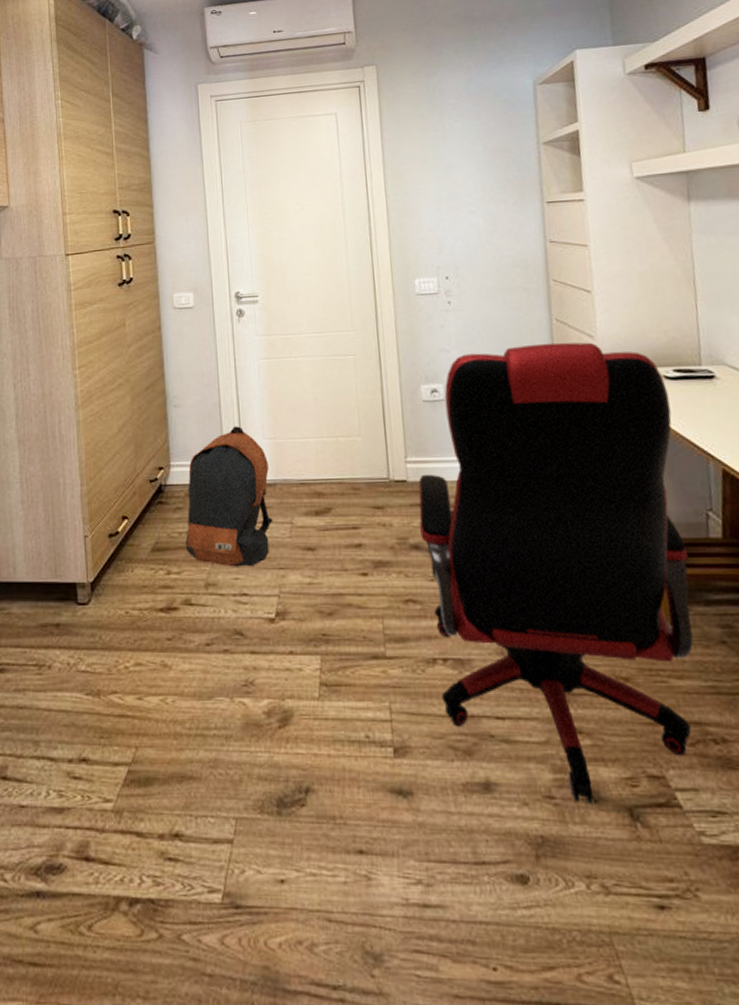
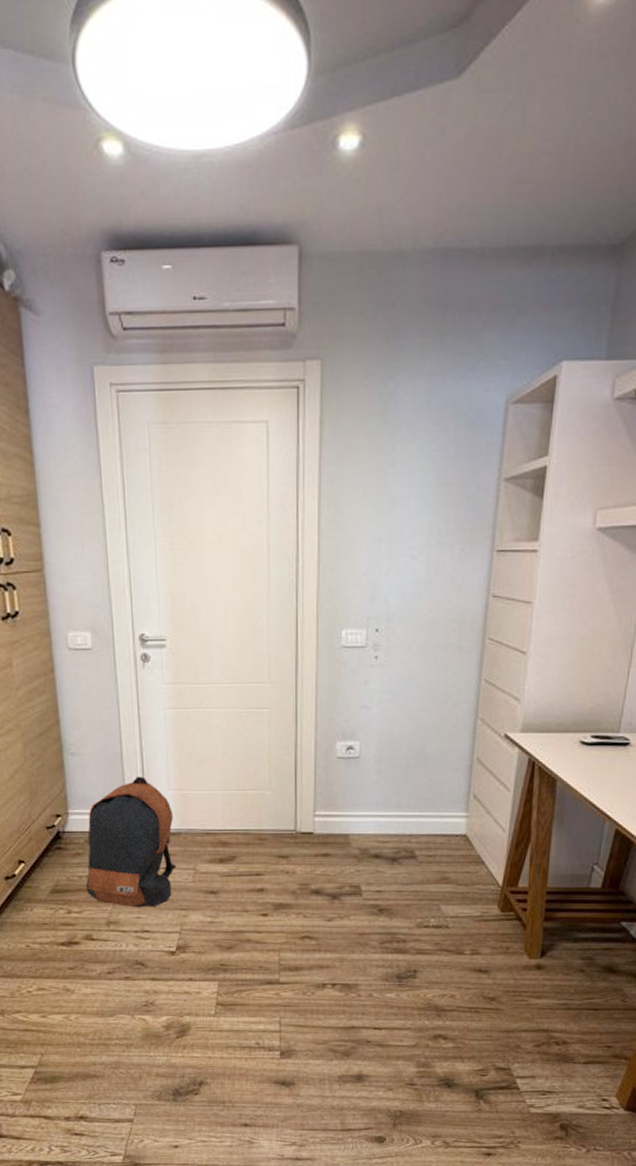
office chair: present [418,342,694,804] -> none [322,704,582,1088]

